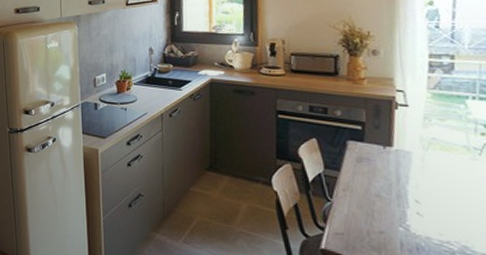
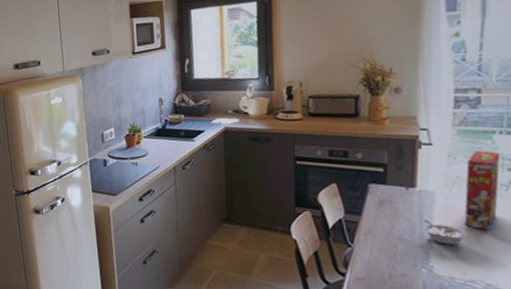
legume: none [400,178,442,205] -> present [423,219,467,245]
cereal box: none [439,113,474,192] -> present [464,150,501,230]

